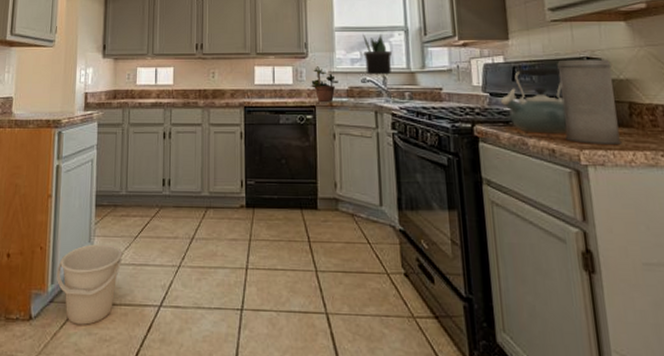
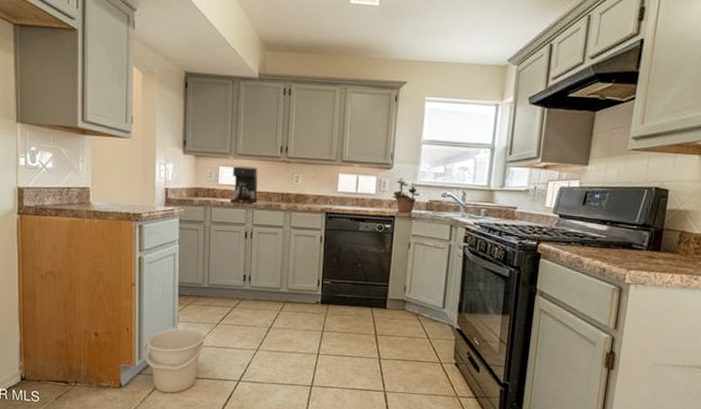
coffee maker: none [147,66,175,104] -> present [229,166,258,205]
planter: present [362,34,392,75] -> none [447,149,475,191]
kettle: present [500,67,567,134] -> none [567,193,628,256]
canister: present [557,59,622,146] -> none [616,188,676,269]

